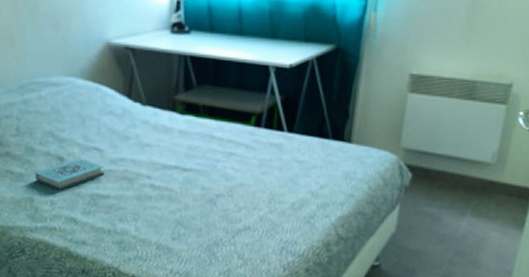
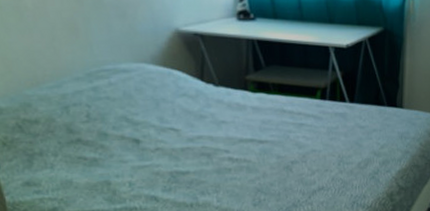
book: present [34,158,105,190] -> none [109,139,183,171]

